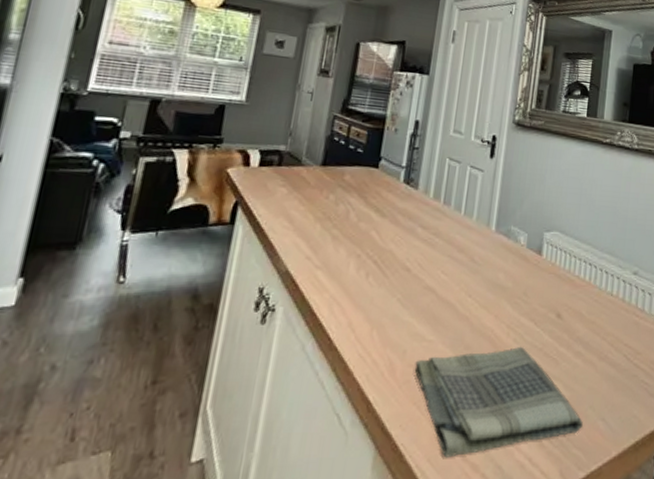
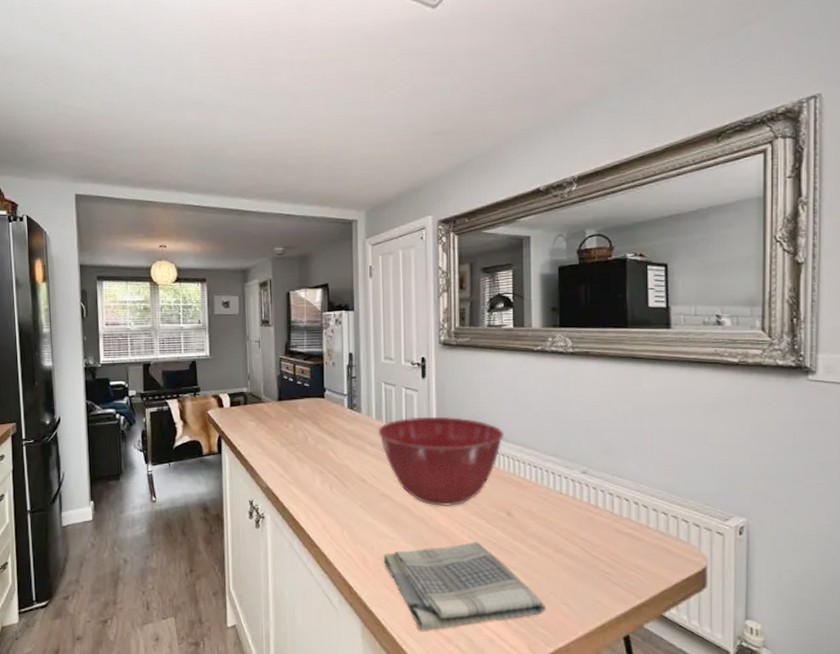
mixing bowl: none [432,199,565,304] -> present [377,416,505,506]

